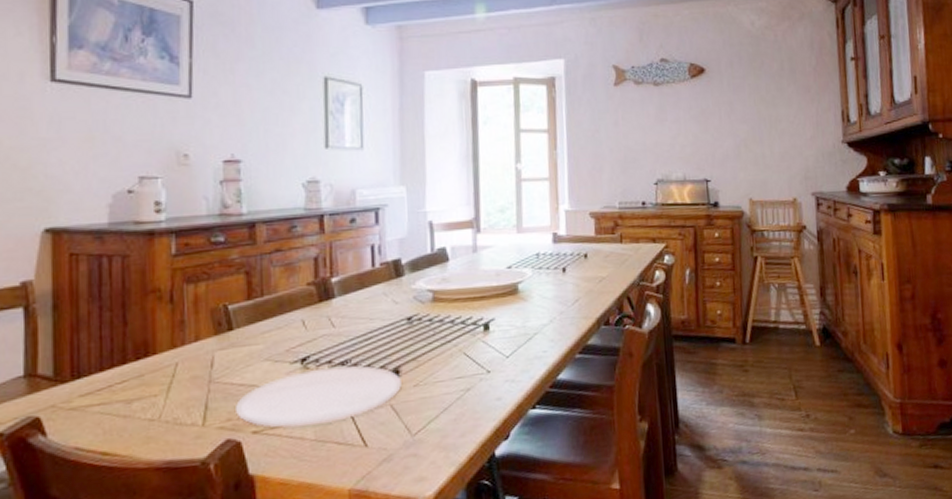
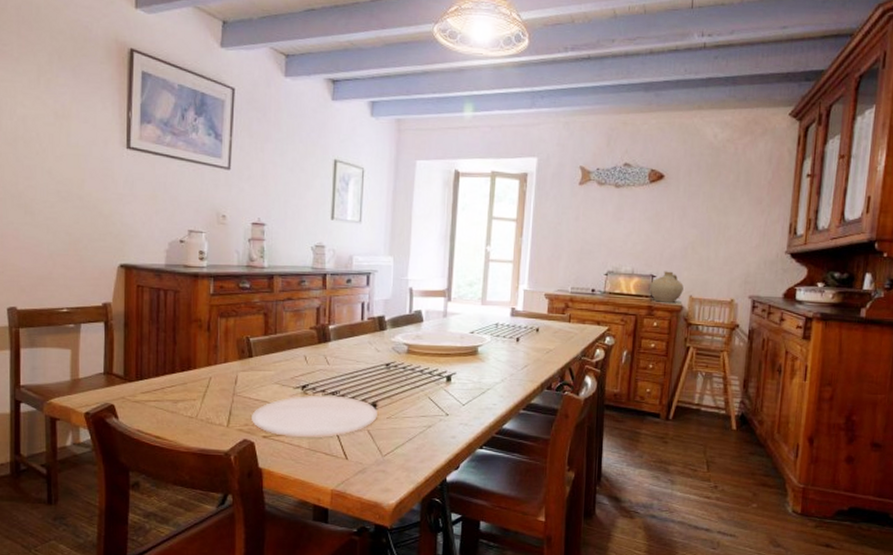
ceramic jug: none [705,173,742,209] -> present [650,271,684,303]

